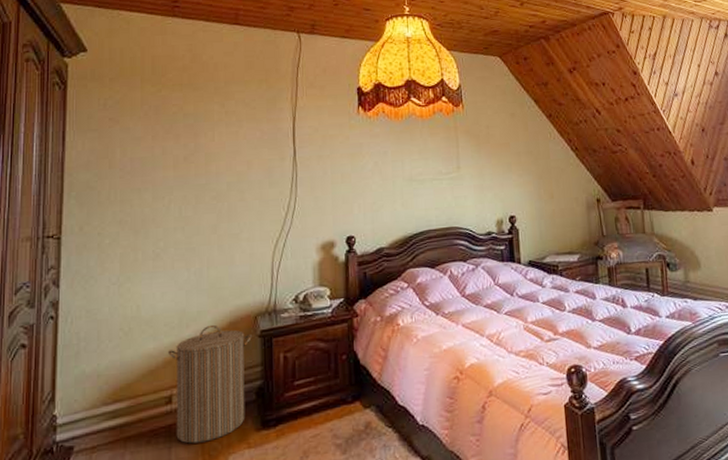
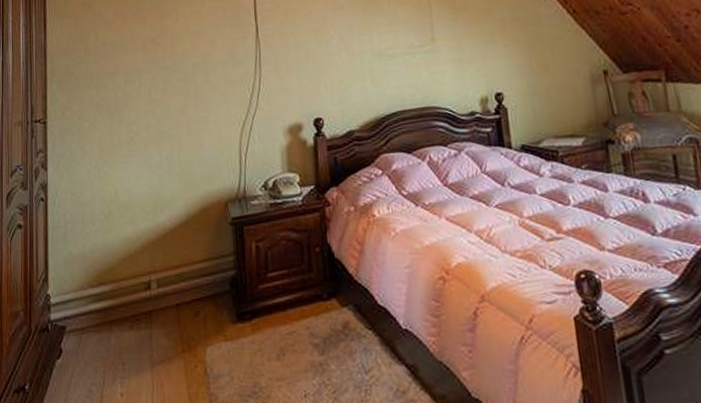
laundry hamper: present [168,324,252,444] -> none [145,210,223,332]

